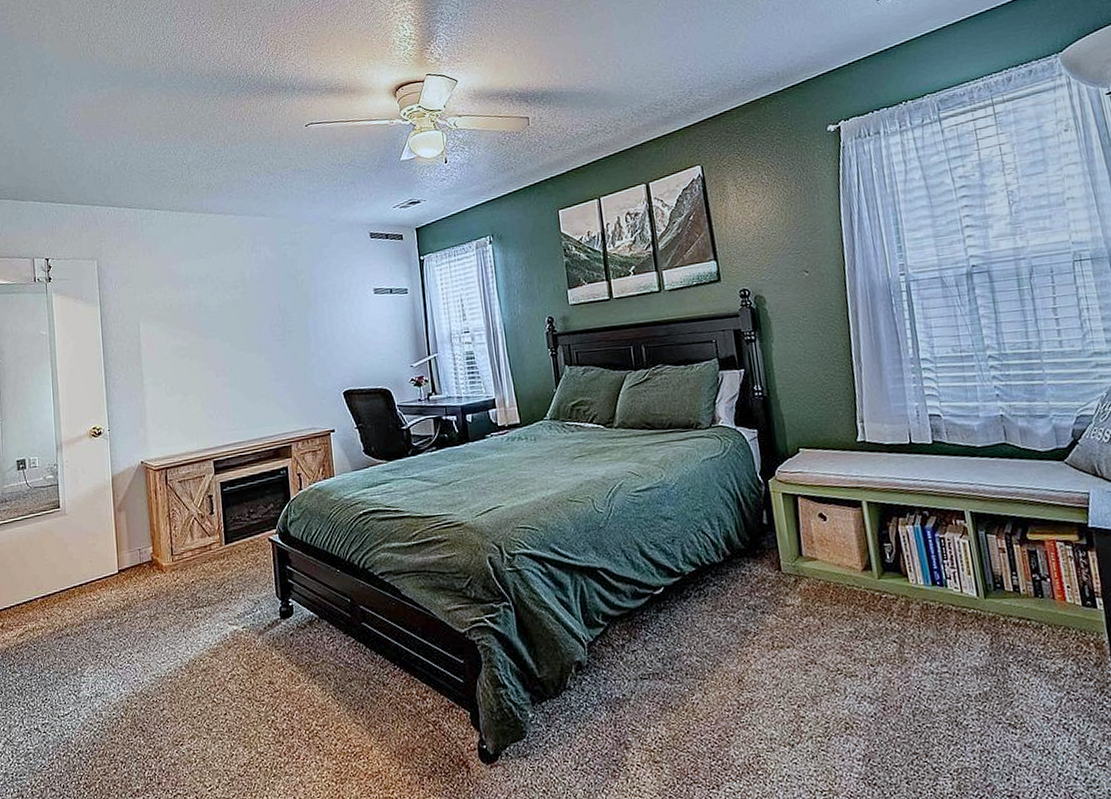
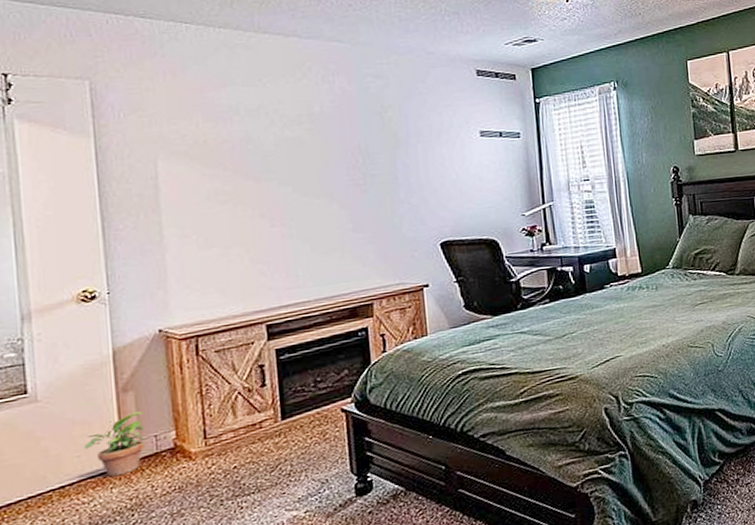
potted plant: none [94,527,134,581] -> present [83,411,148,477]

